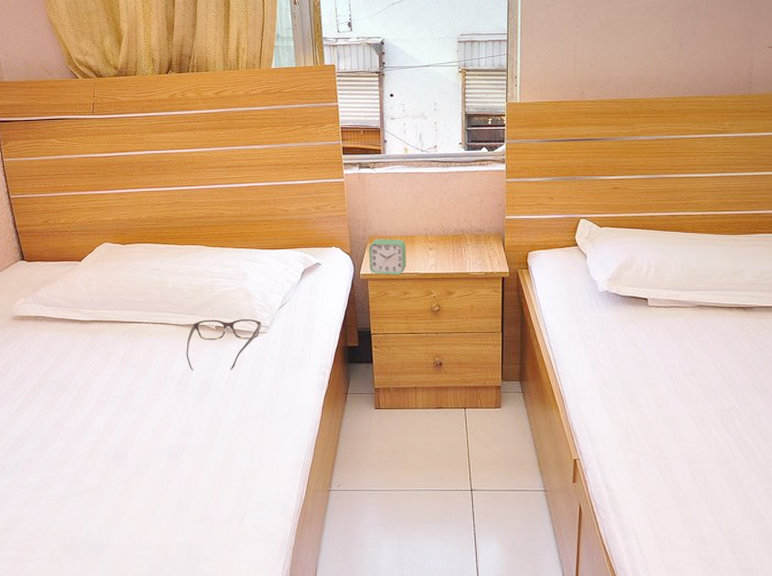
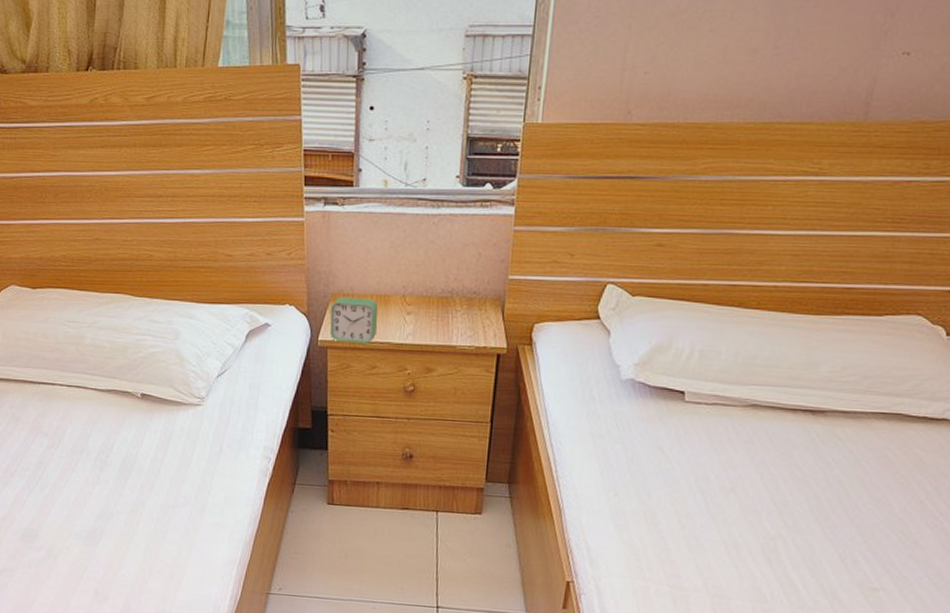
eyeglasses: present [186,319,261,371] -> none [106,385,195,447]

